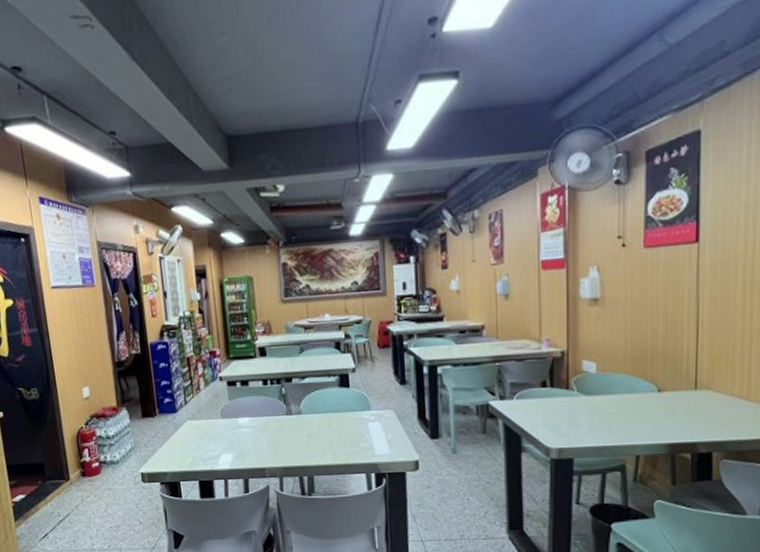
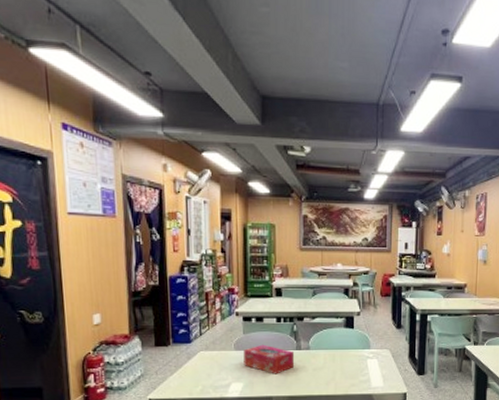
tissue box: none [230,410,287,443] -> present [243,344,295,374]

